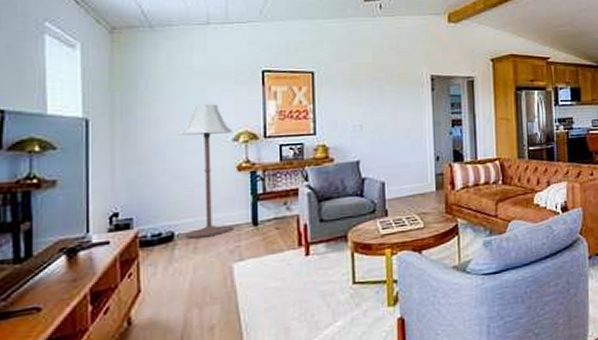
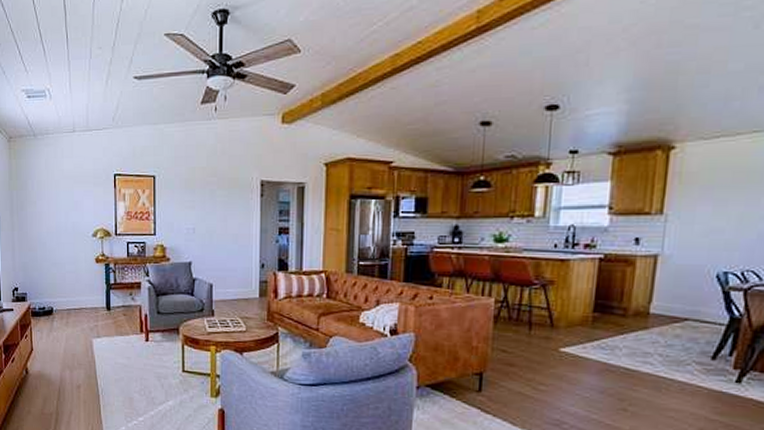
floor lamp: present [178,104,233,239] -> none [54,203,93,315]

